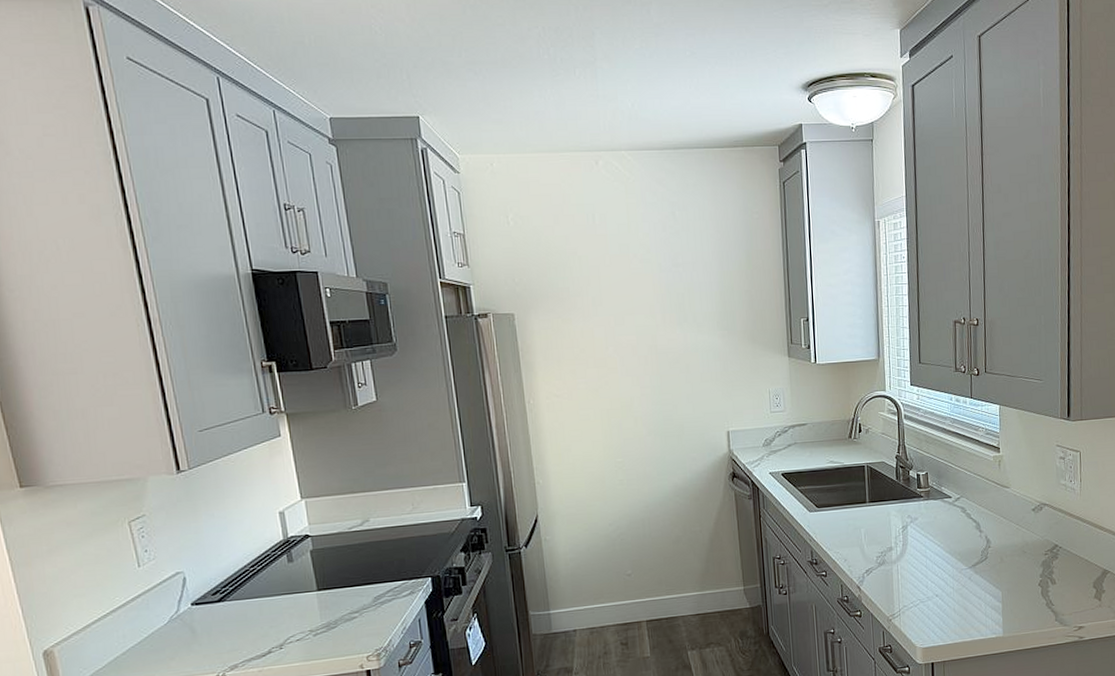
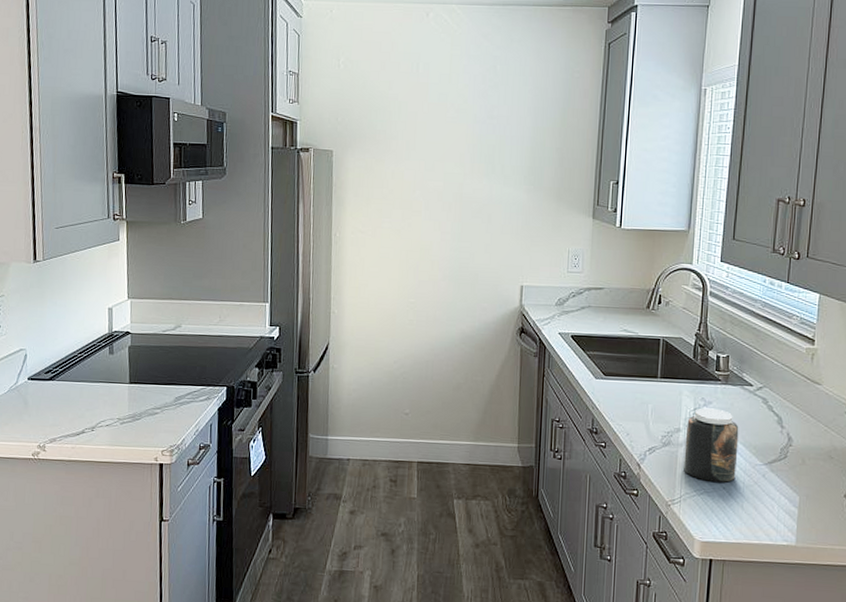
jar: none [897,523,946,592] -> present [684,408,739,482]

